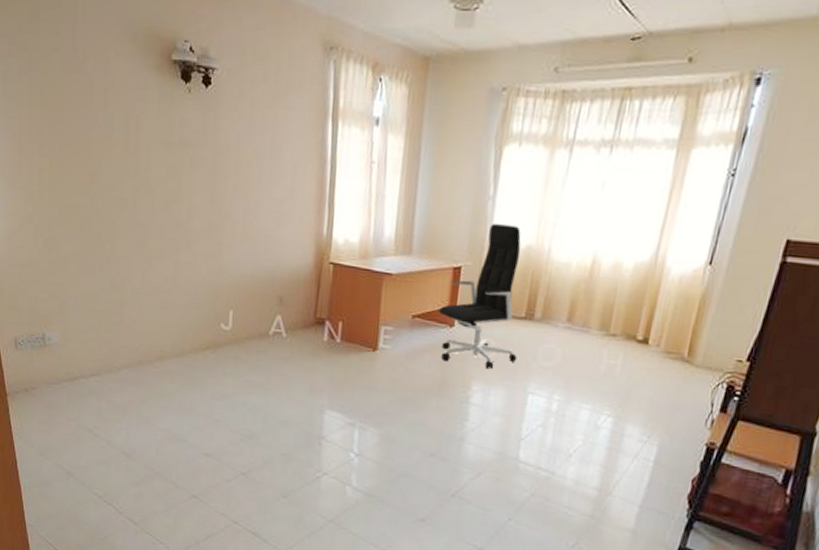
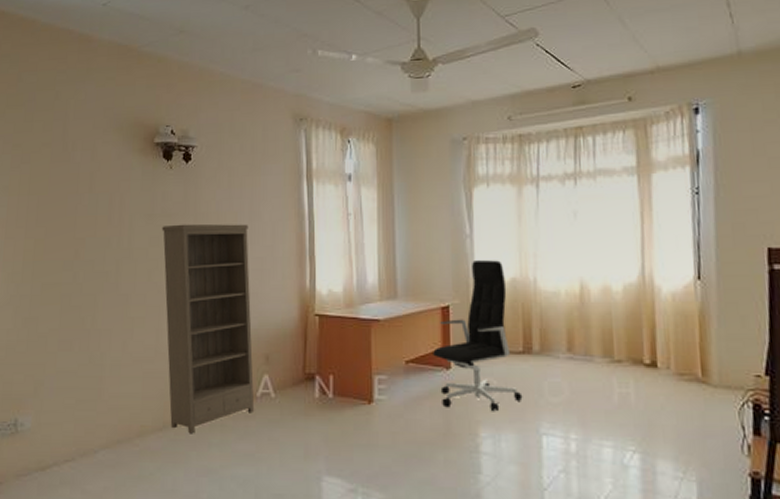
bookshelf: none [179,155,269,363] -> present [161,224,255,434]

